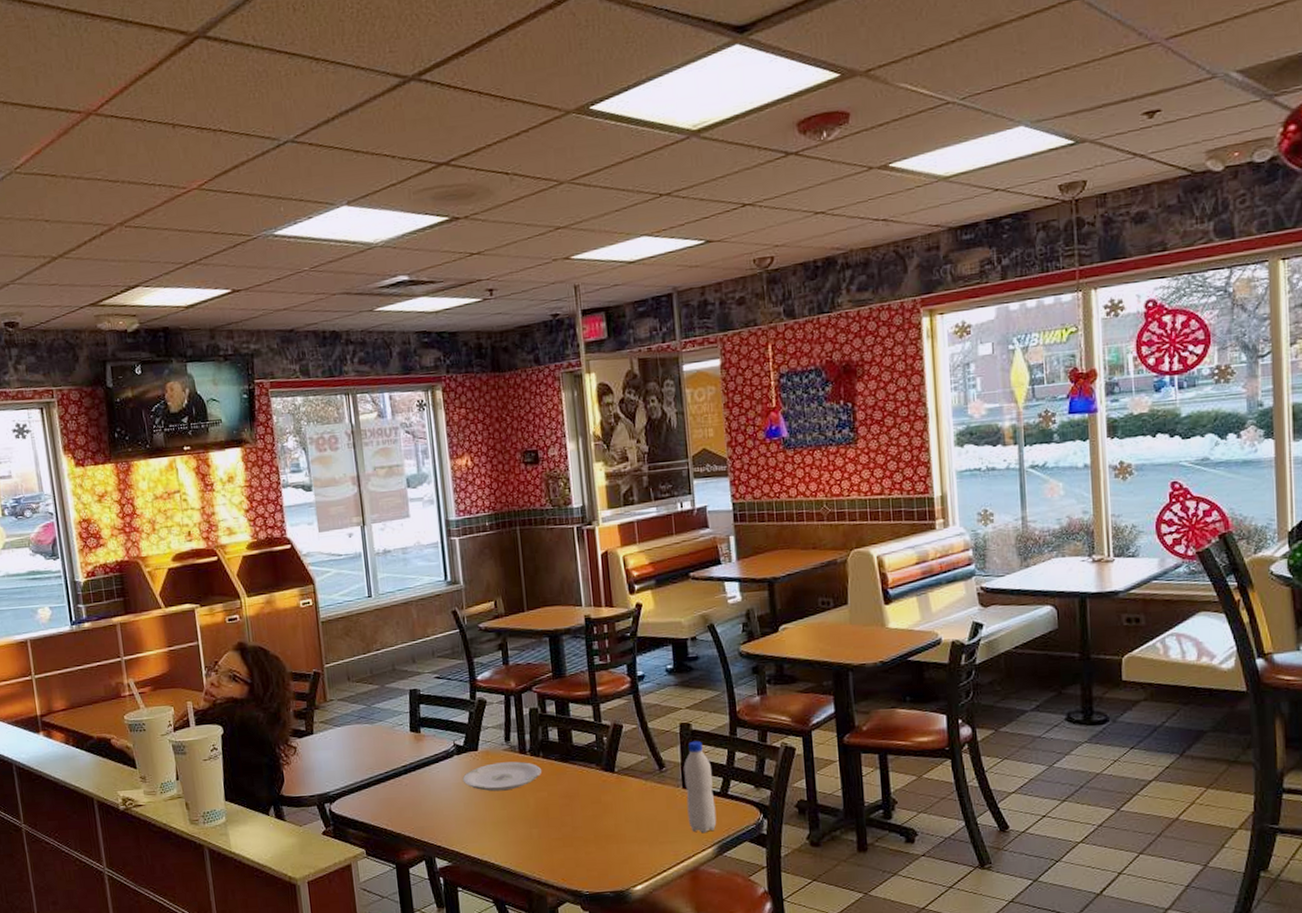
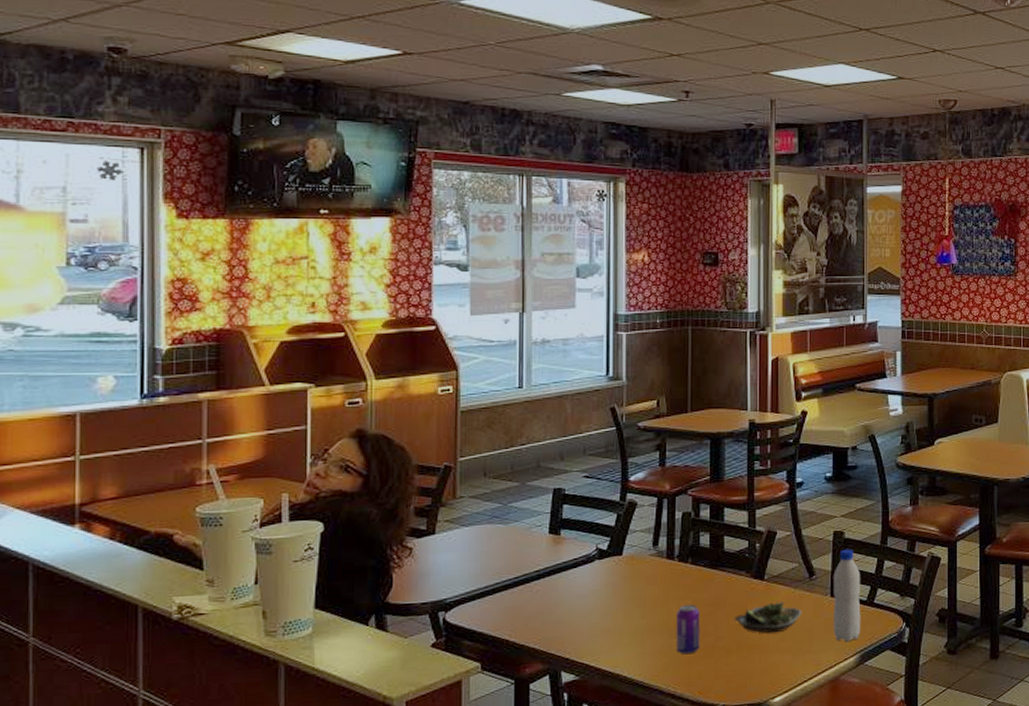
plate: present [462,761,541,792] -> none [602,567,688,599]
beverage can: none [534,796,559,844] -> present [676,604,700,655]
salad plate: none [589,793,656,824] -> present [734,602,802,633]

